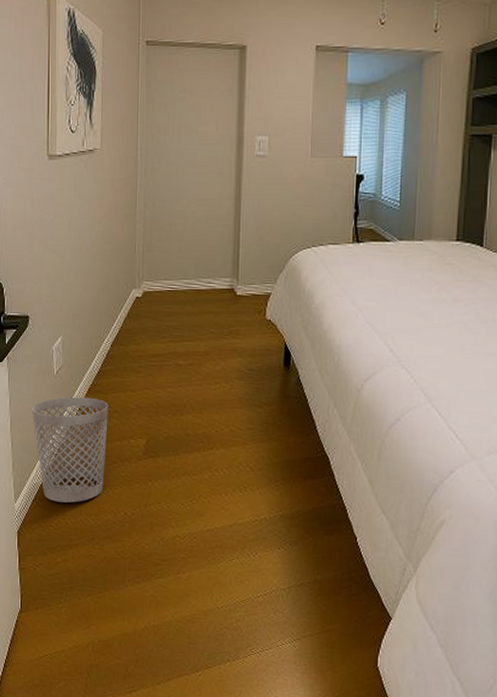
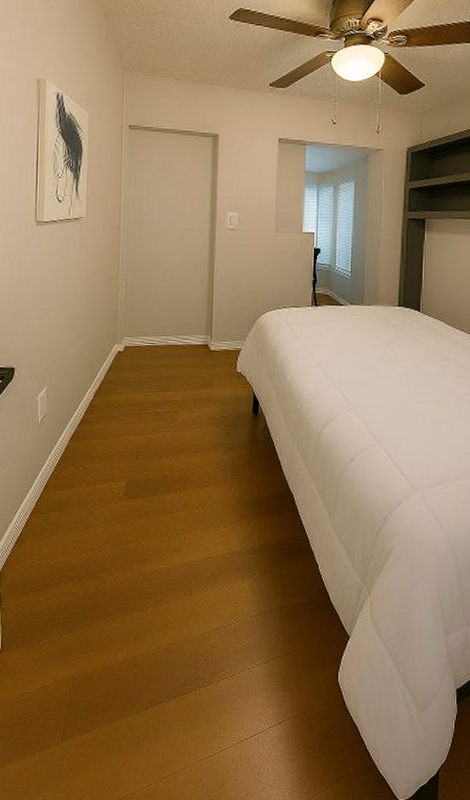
wastebasket: present [31,397,108,503] -> none [15,443,91,543]

